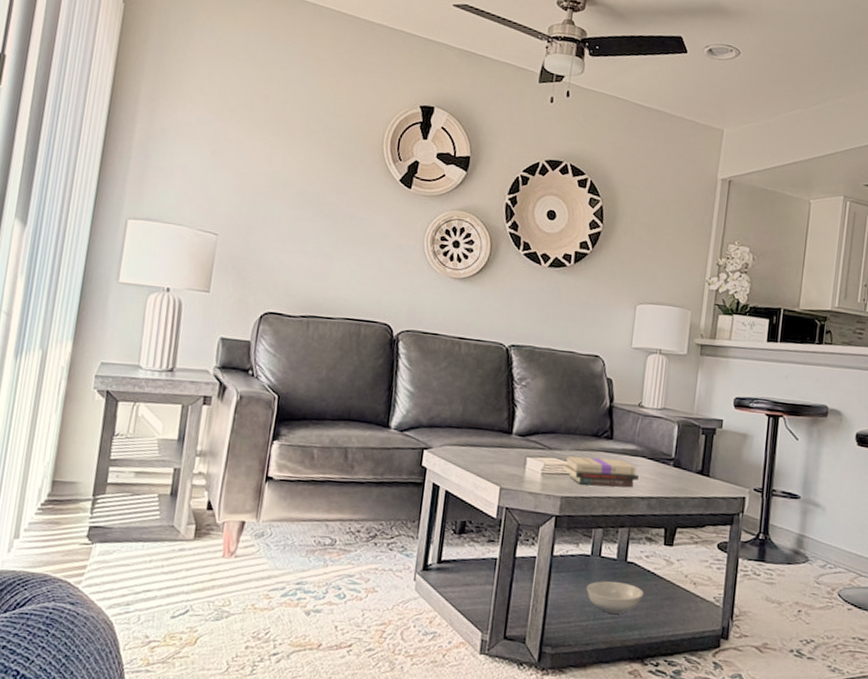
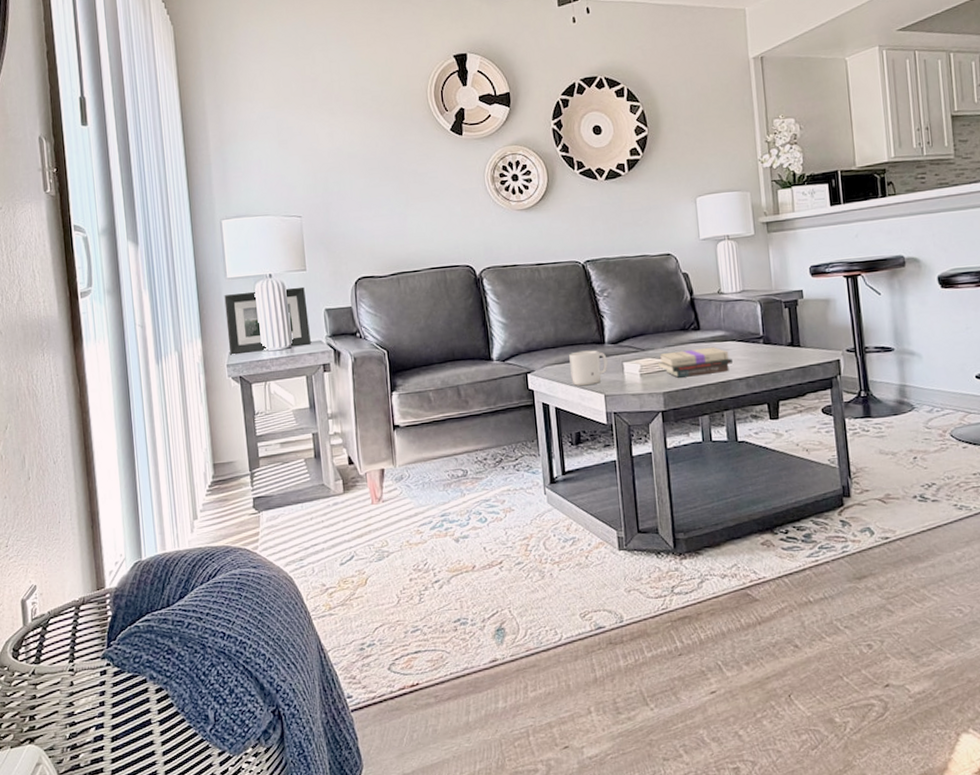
picture frame: none [102,300,203,373] -> present [224,286,311,355]
mug: none [469,436,512,475] -> present [569,350,608,386]
bowl: present [586,581,644,615] -> none [704,461,761,493]

